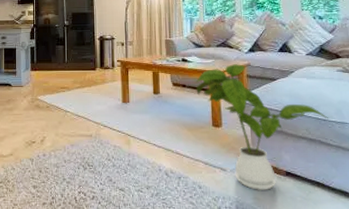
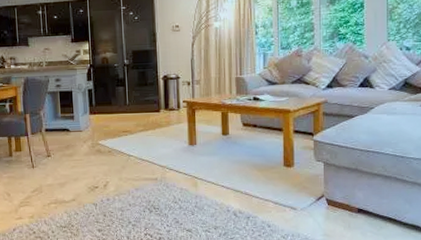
house plant: present [196,64,328,190] -> none [268,101,406,227]

